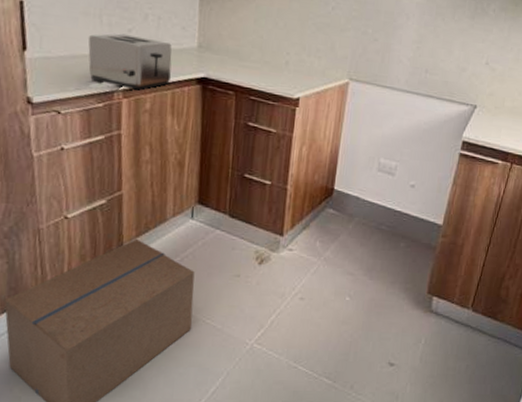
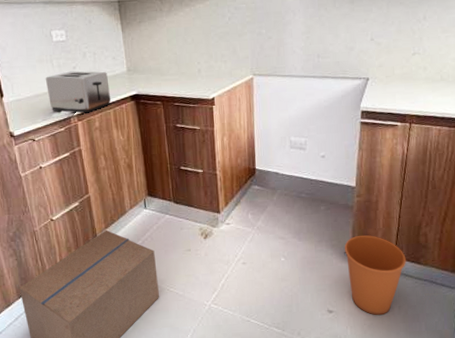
bucket: none [416,280,483,374] -> present [343,235,406,316]

